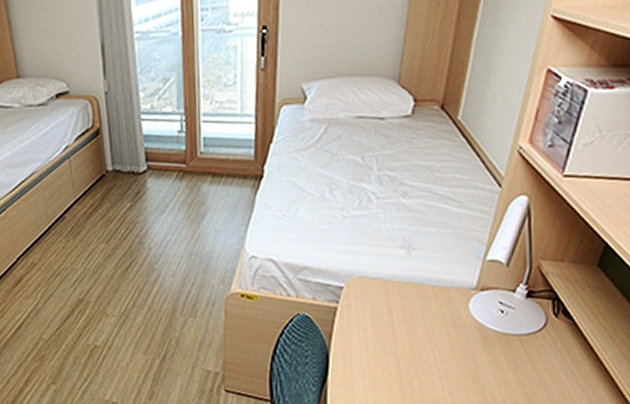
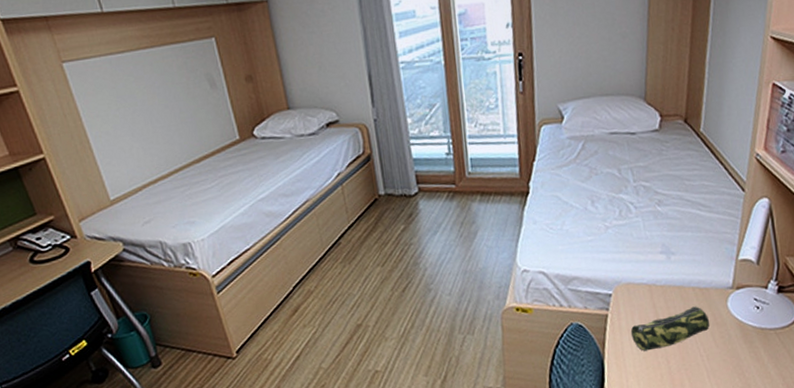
pencil case: none [360,305,448,347] -> present [630,306,710,351]

